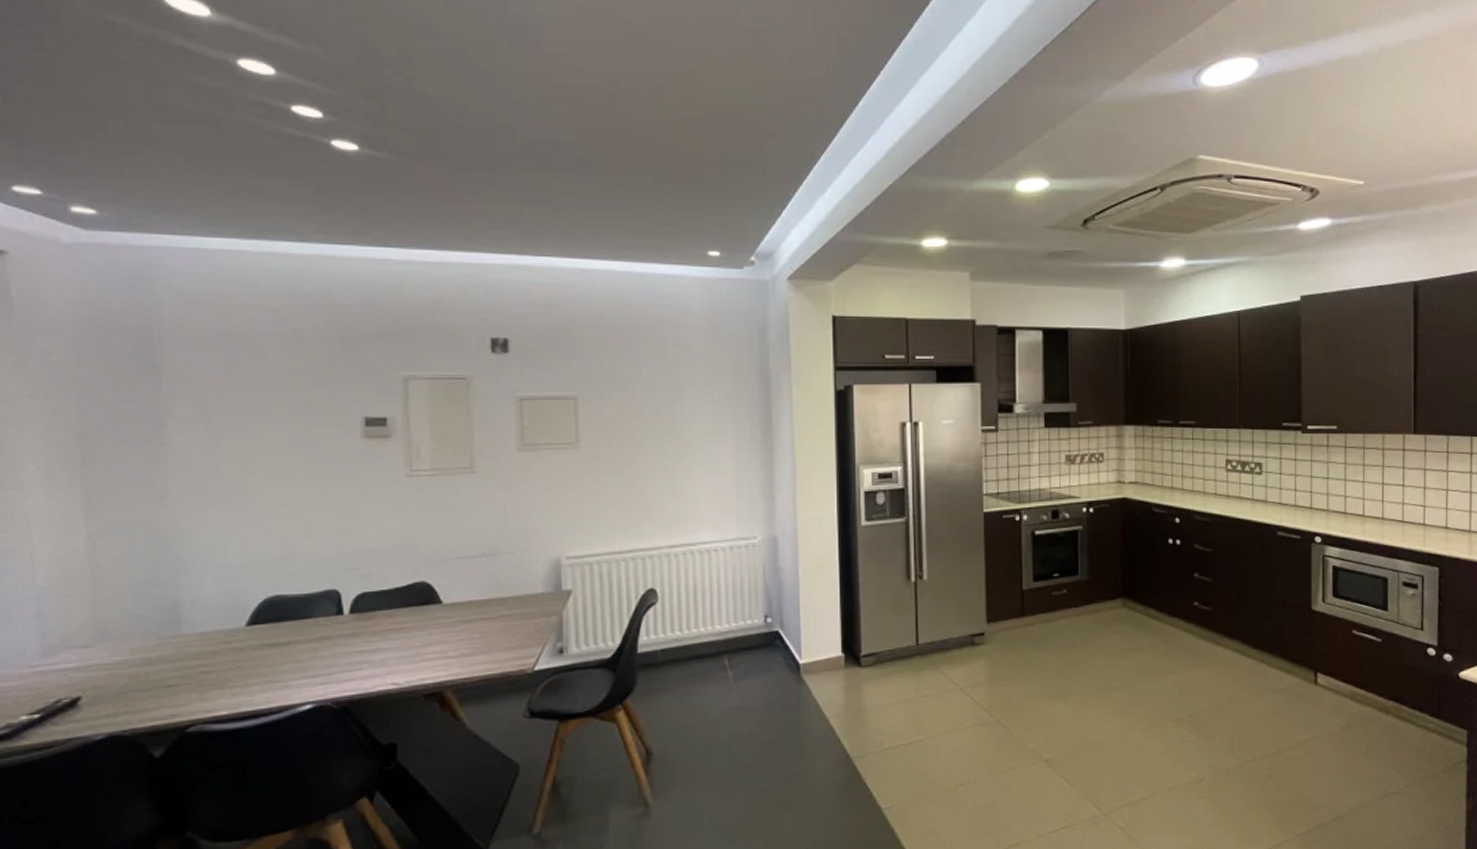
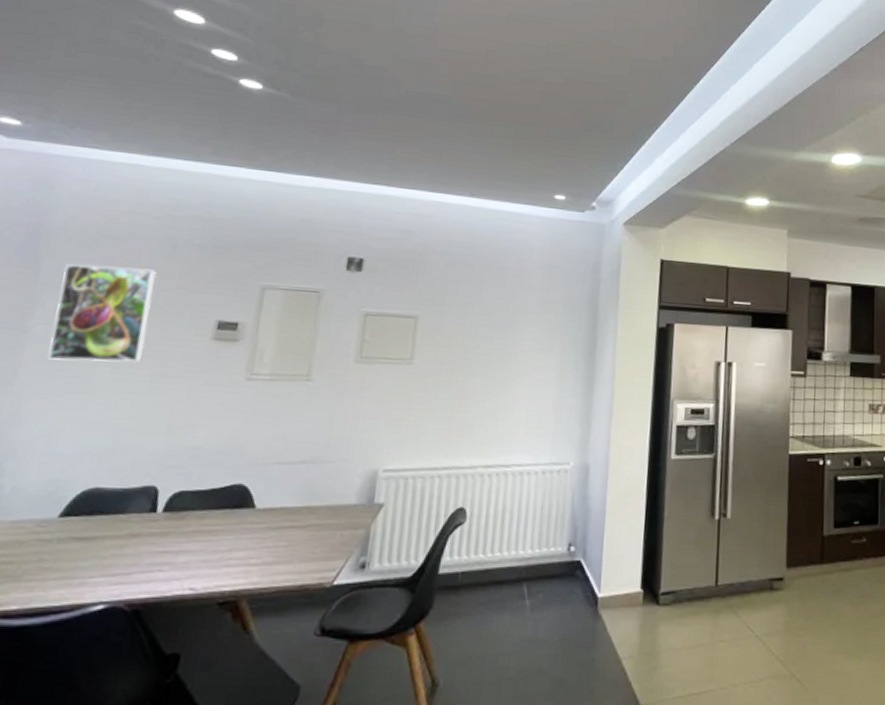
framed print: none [186,367,293,470] -> present [48,264,157,363]

